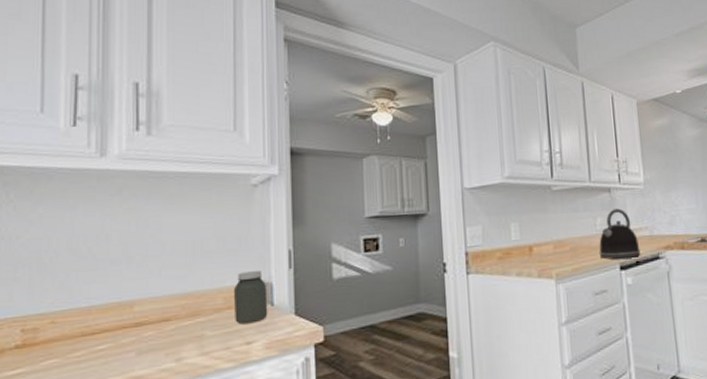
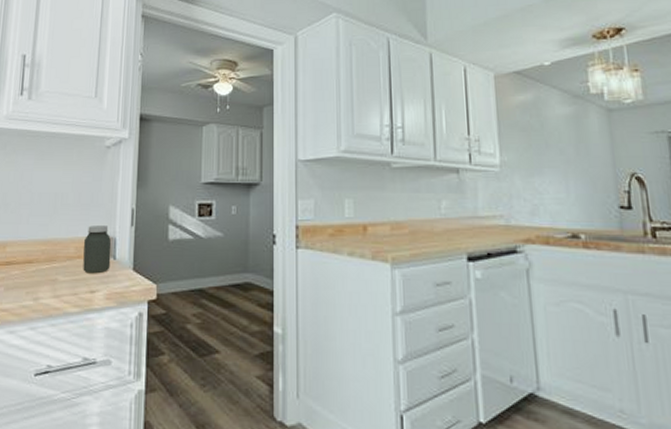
kettle: present [599,208,641,260] -> none [442,192,494,250]

